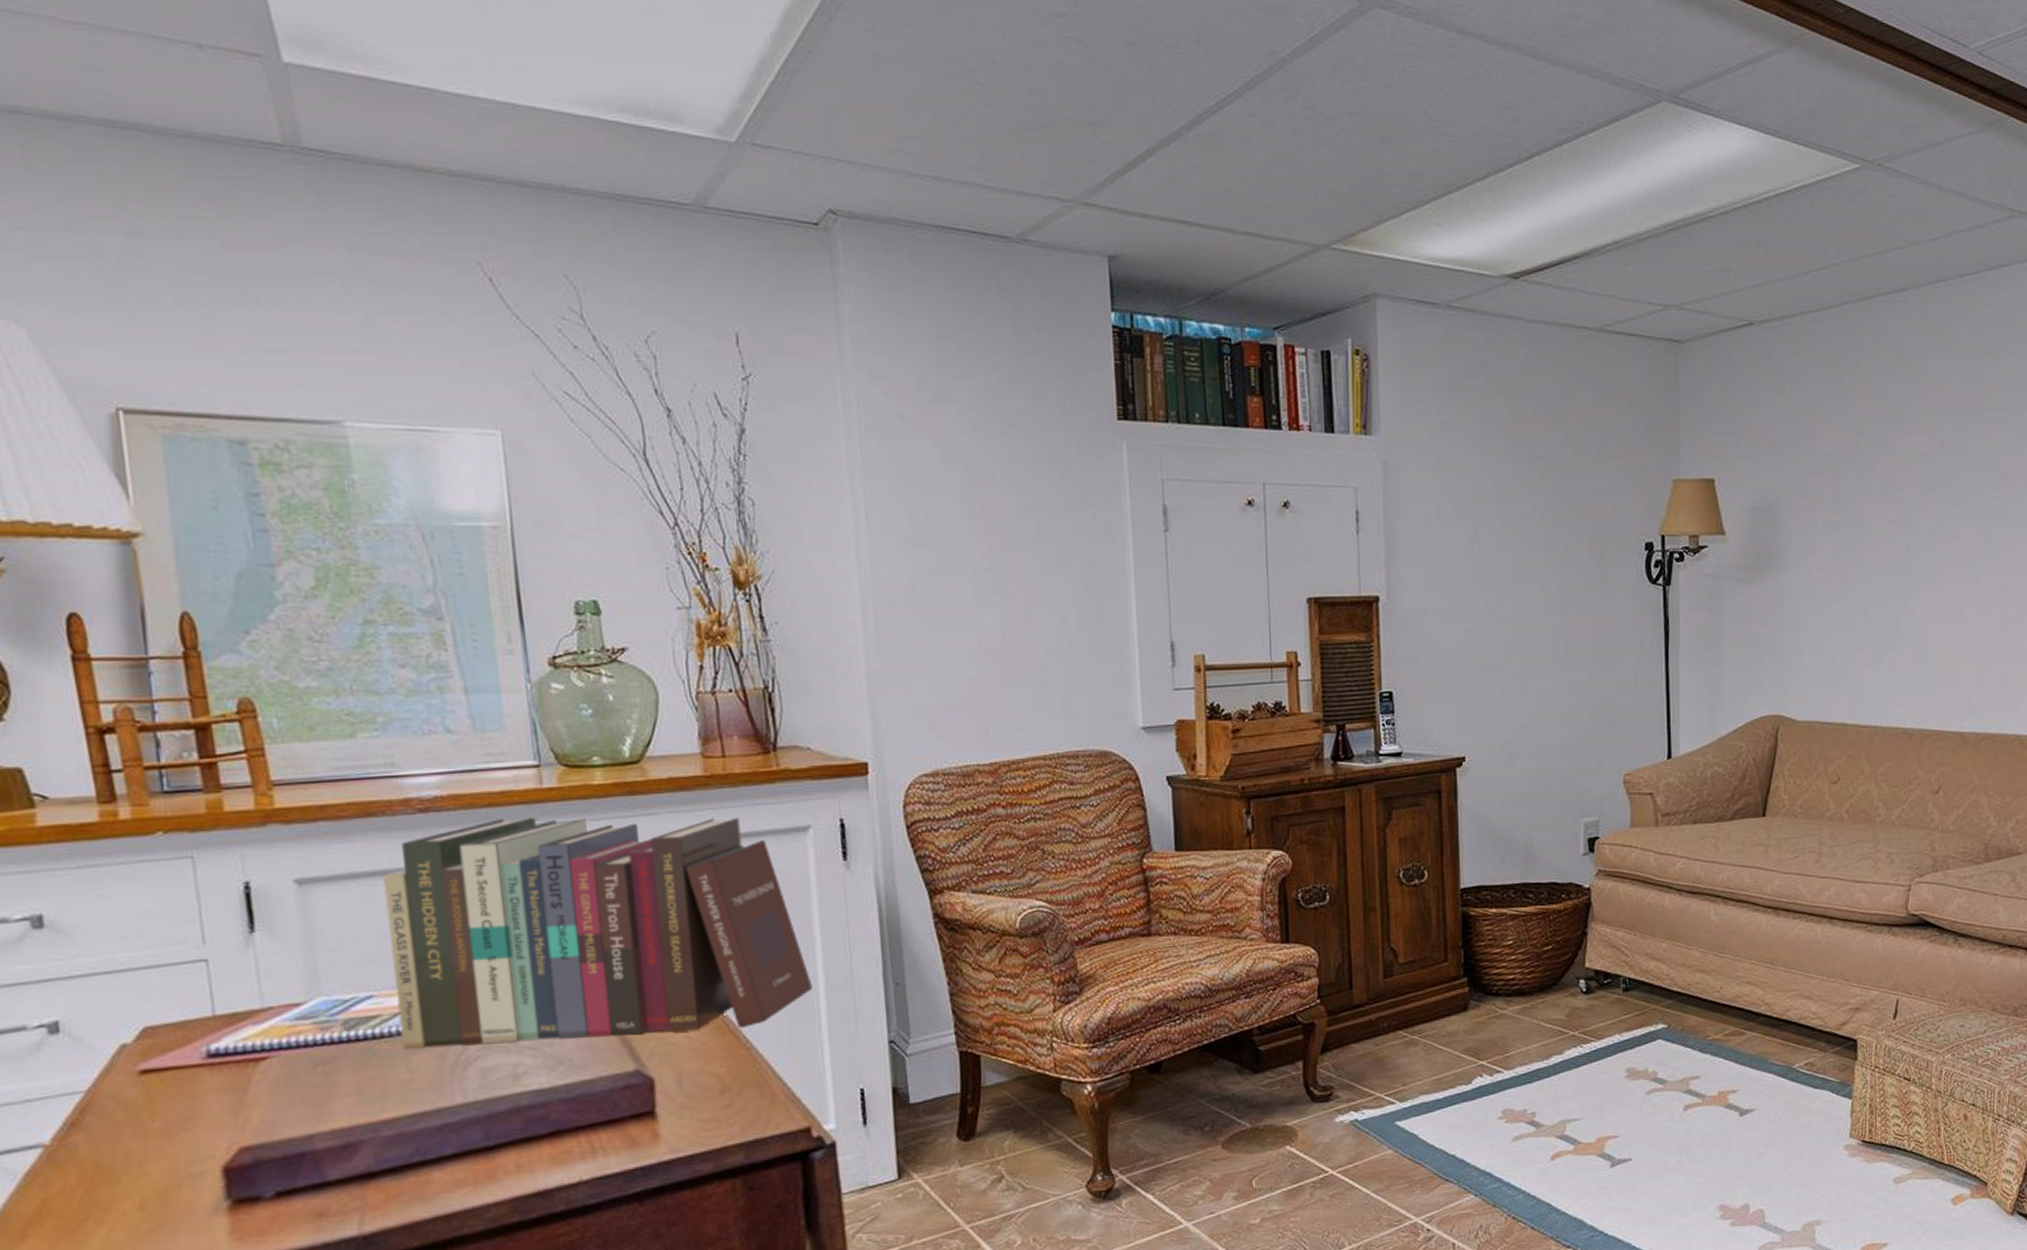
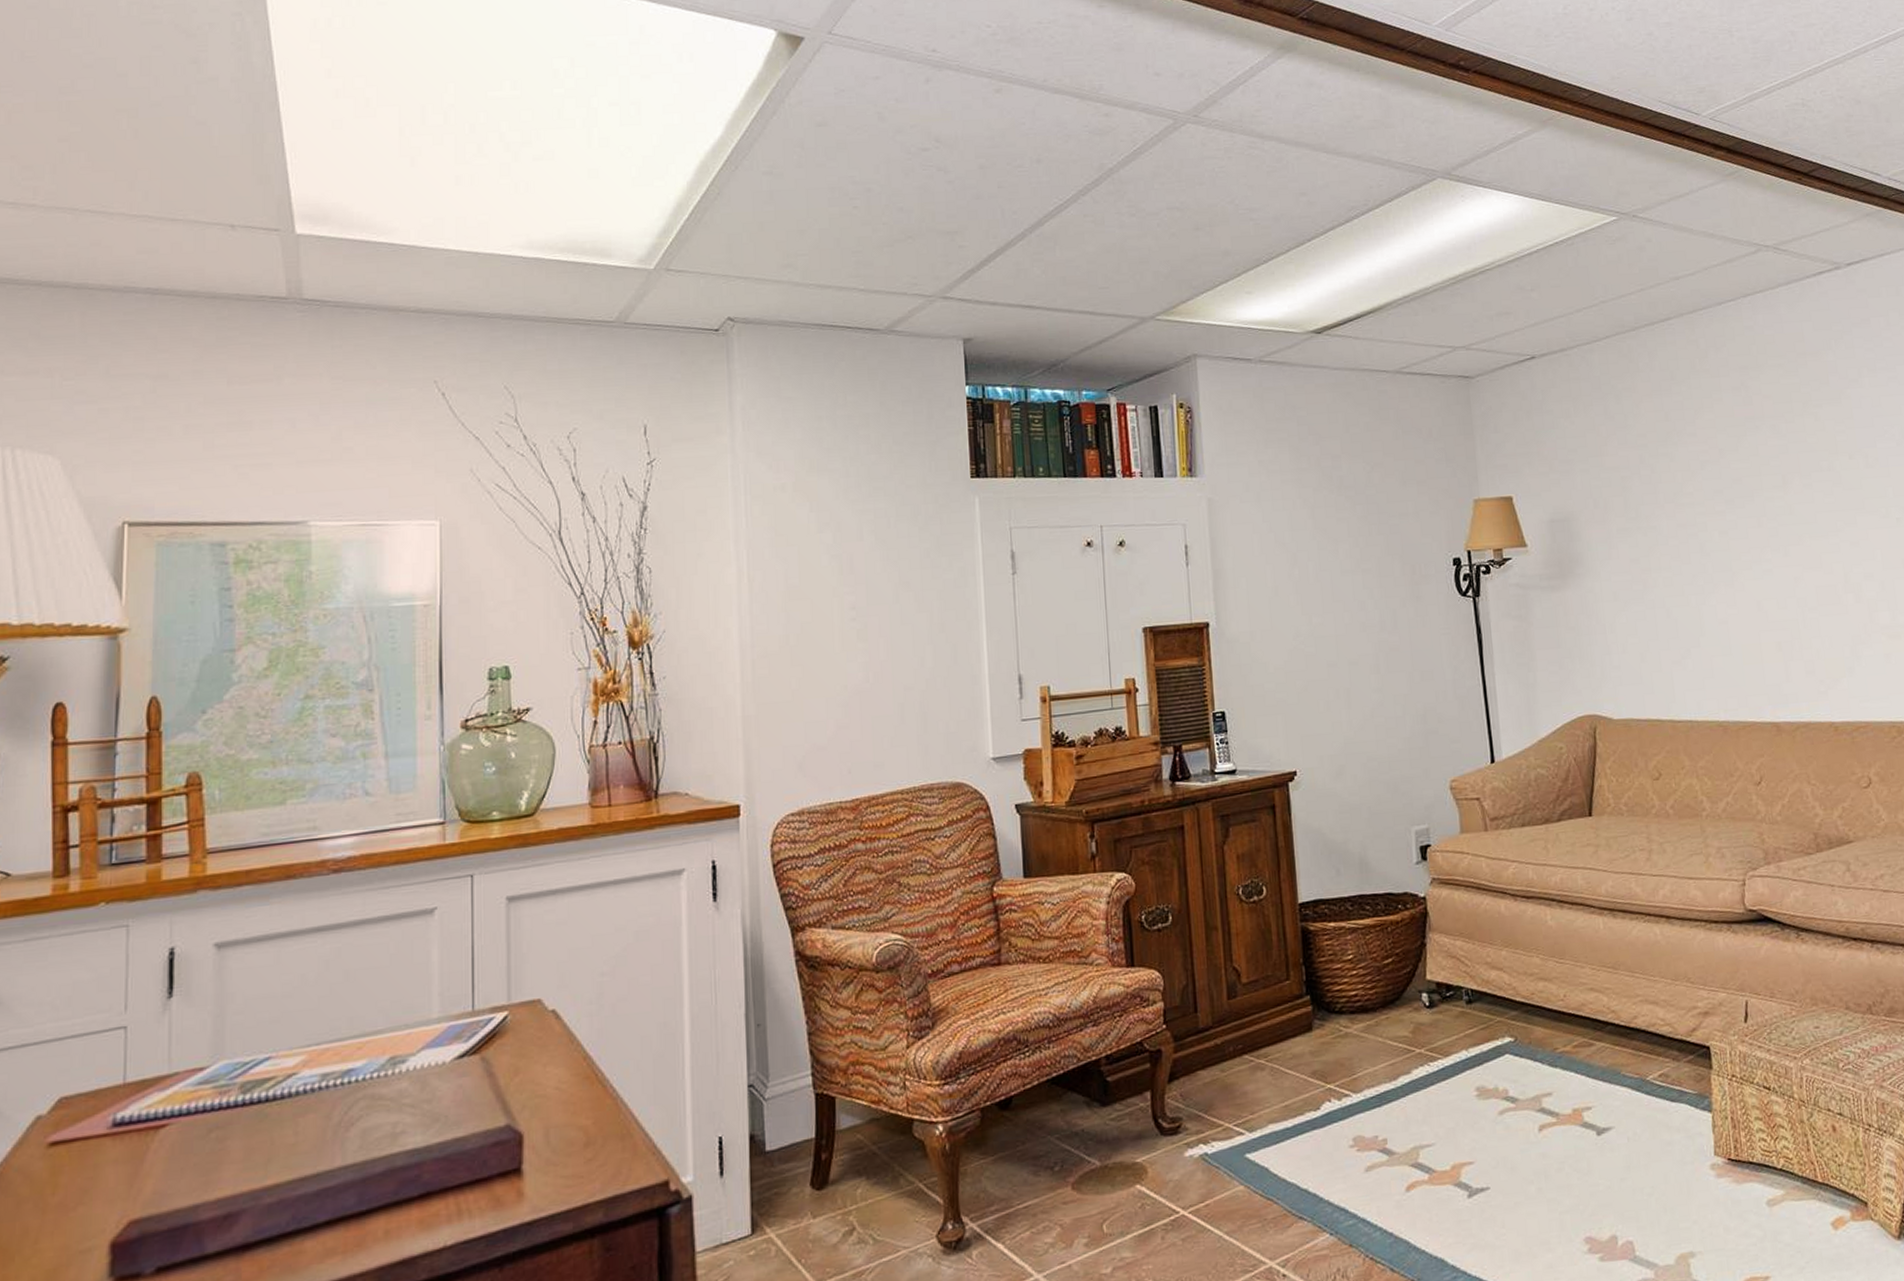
books: present [382,817,813,1051] -> none [292,864,678,1113]

